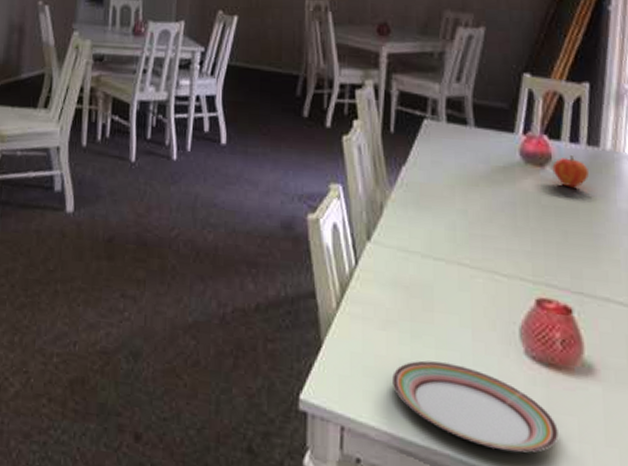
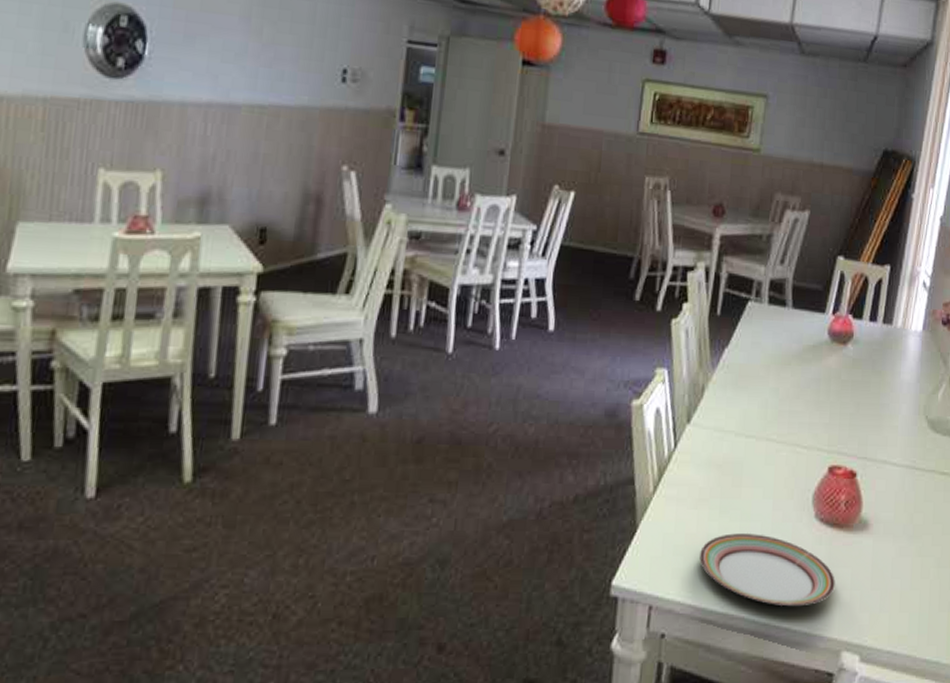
fruit: present [552,155,589,188] -> none [853,333,882,363]

